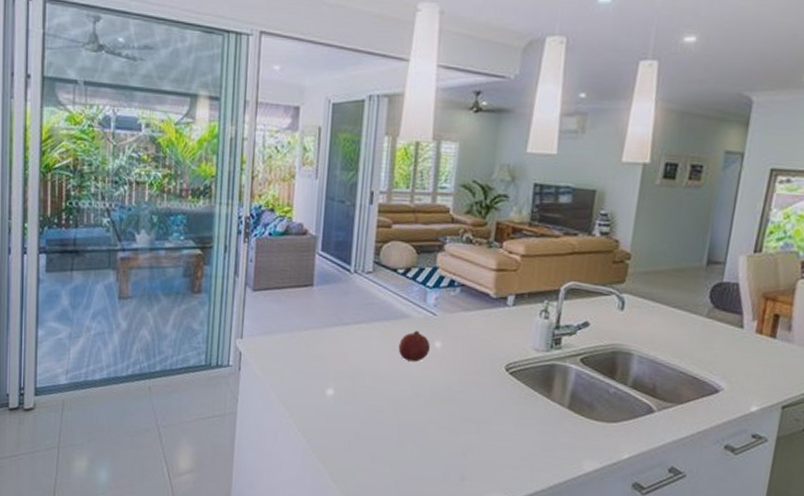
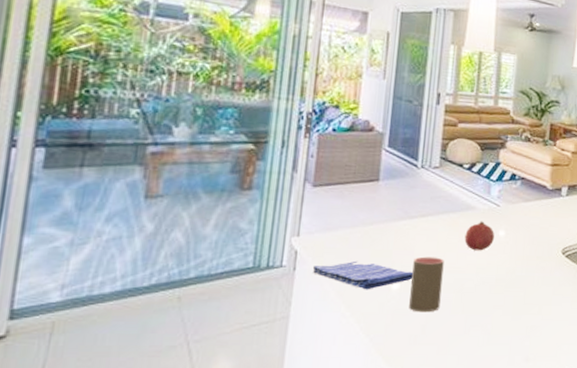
dish towel: none [255,364,347,394] -> present [312,260,414,290]
cup: none [343,364,378,421] -> present [409,256,444,313]

